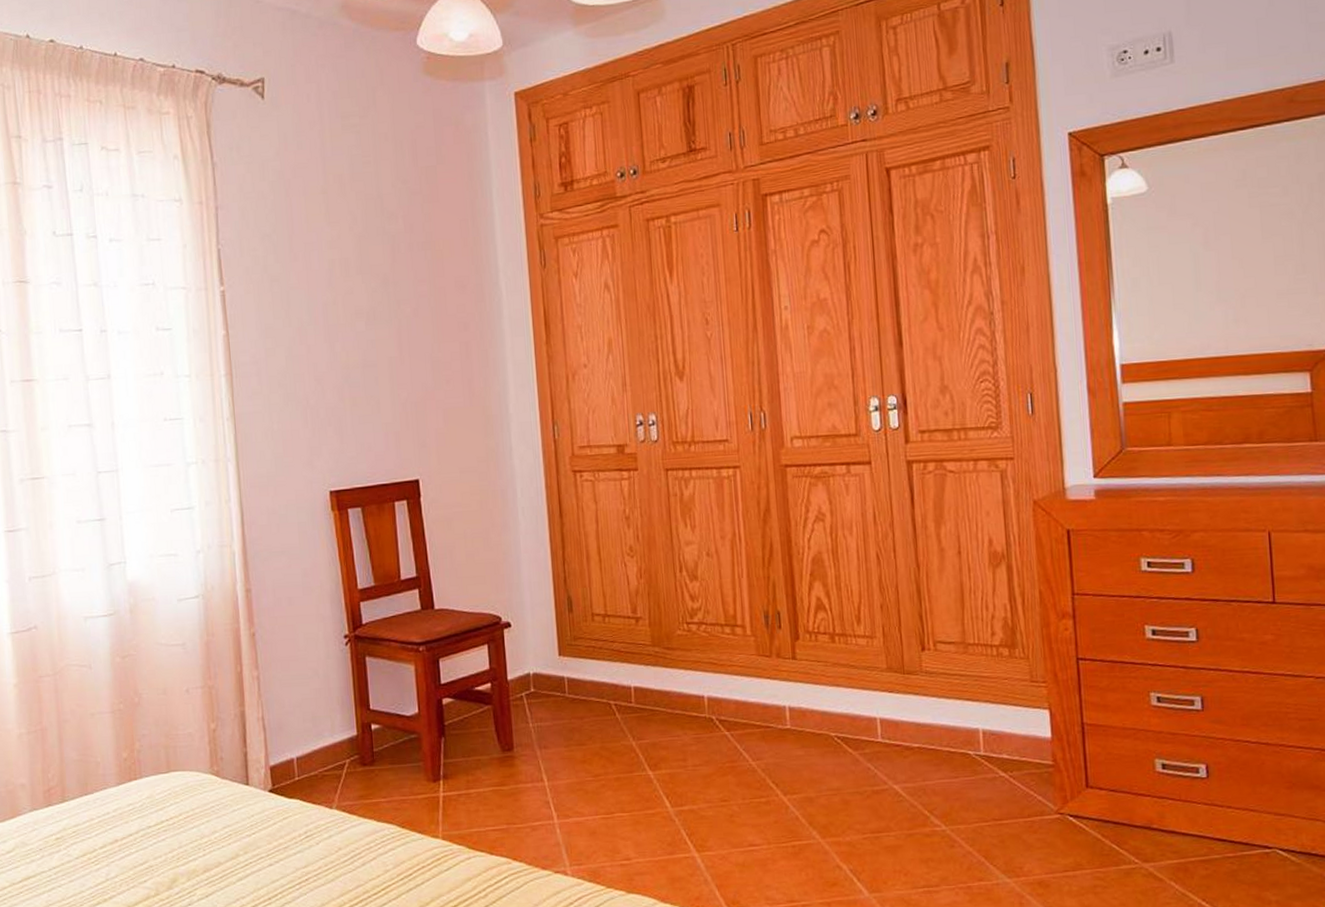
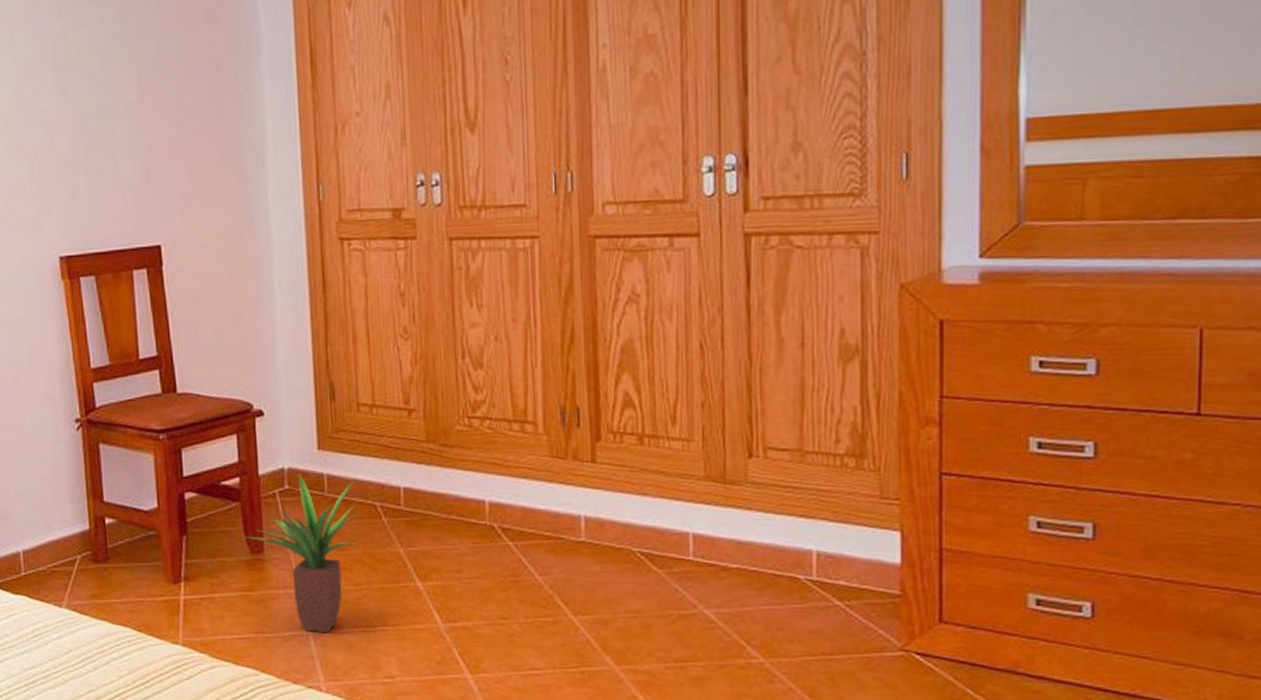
potted plant: none [495,678,597,822] -> present [243,474,360,633]

